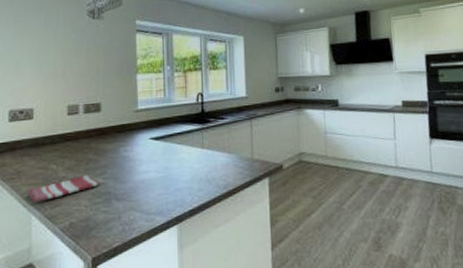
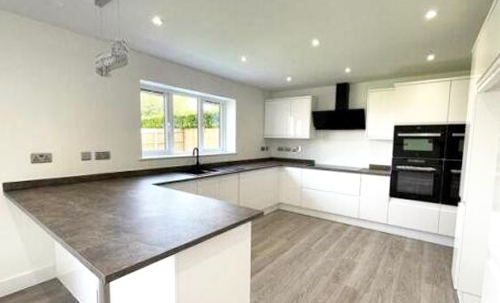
dish towel: present [28,175,100,203] -> none [51,211,110,231]

